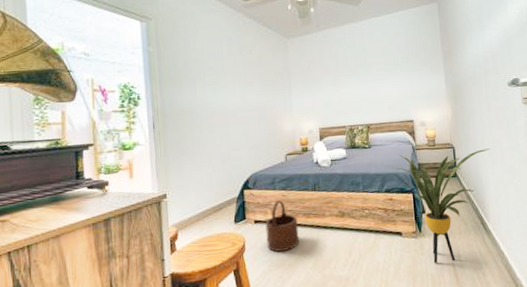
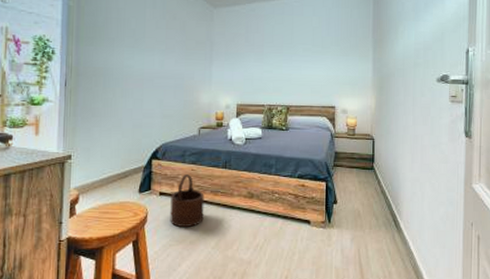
house plant: present [393,148,491,263] -> none [309,141,412,256]

